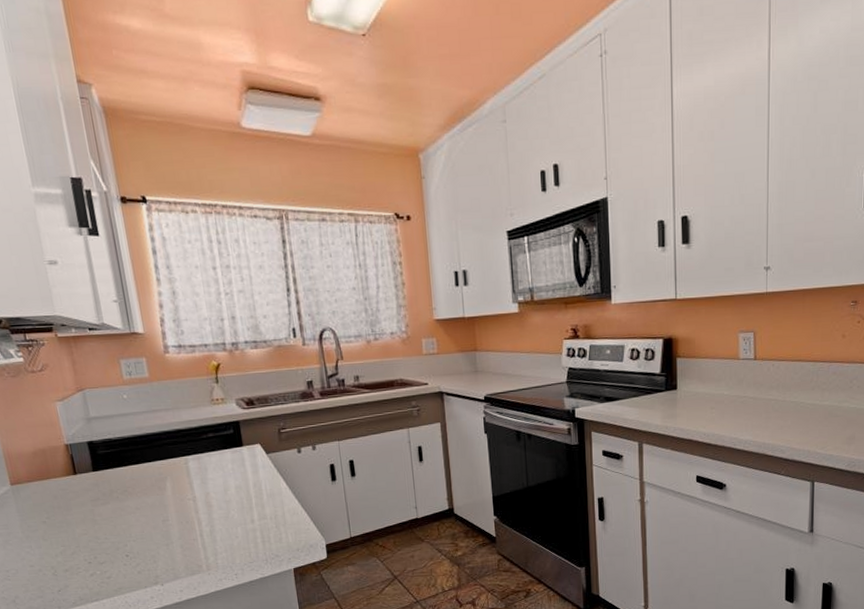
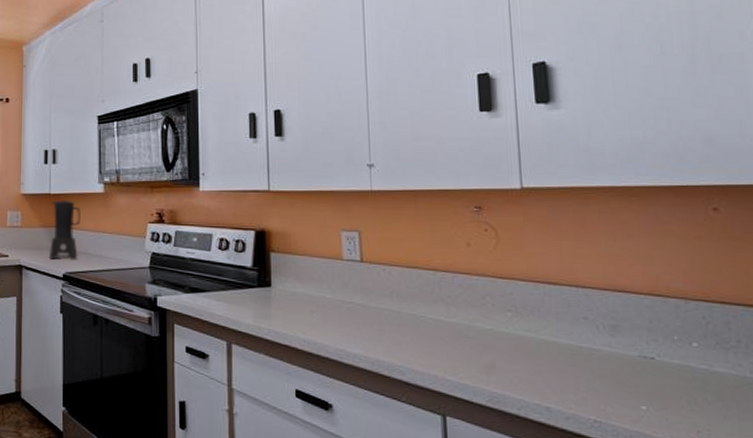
blender: none [467,322,498,383] -> present [48,200,81,260]

